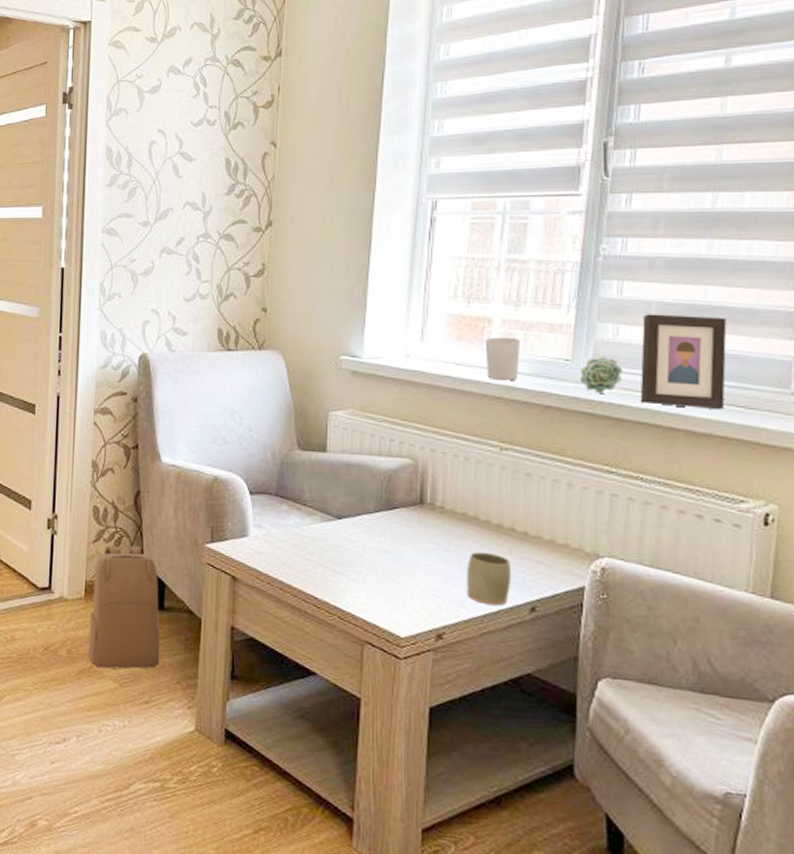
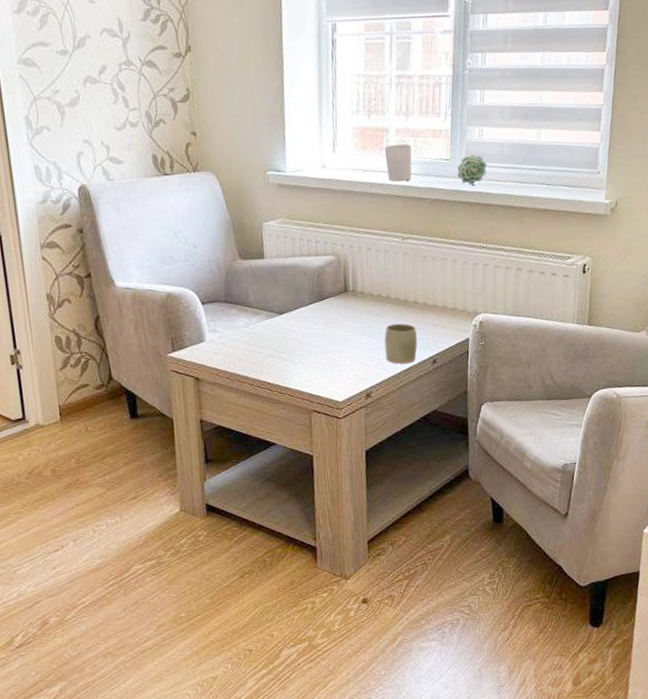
backpack: present [88,545,161,669] -> none [66,366,141,480]
picture frame: present [640,314,727,409] -> none [499,116,557,191]

